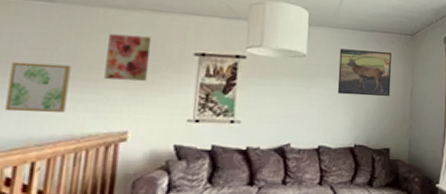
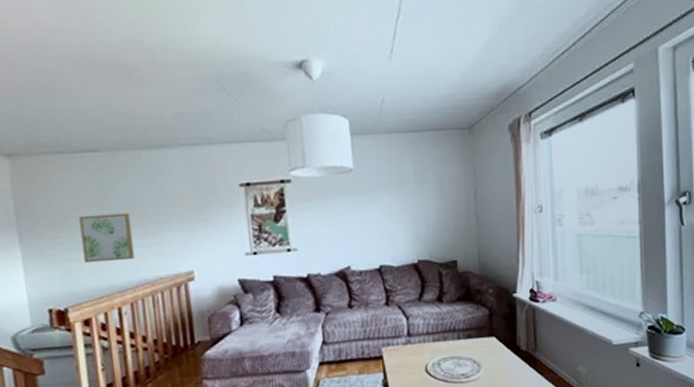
wall art: present [104,33,151,81] -> none [156,173,201,223]
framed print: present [337,48,391,97] -> none [388,152,451,208]

